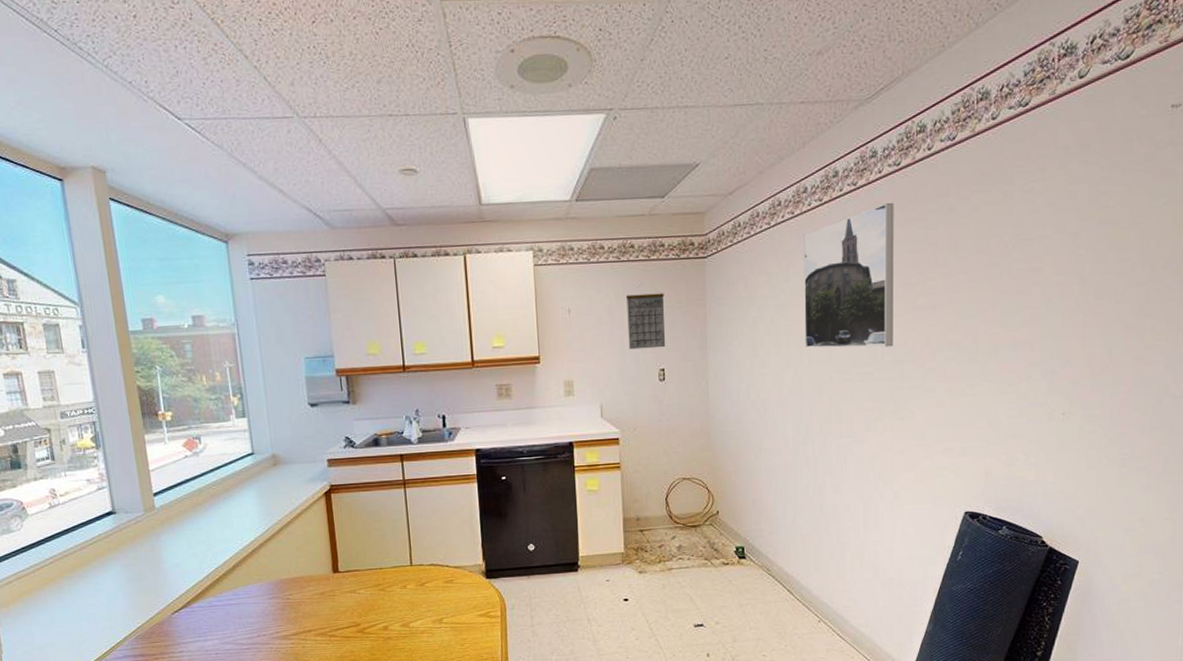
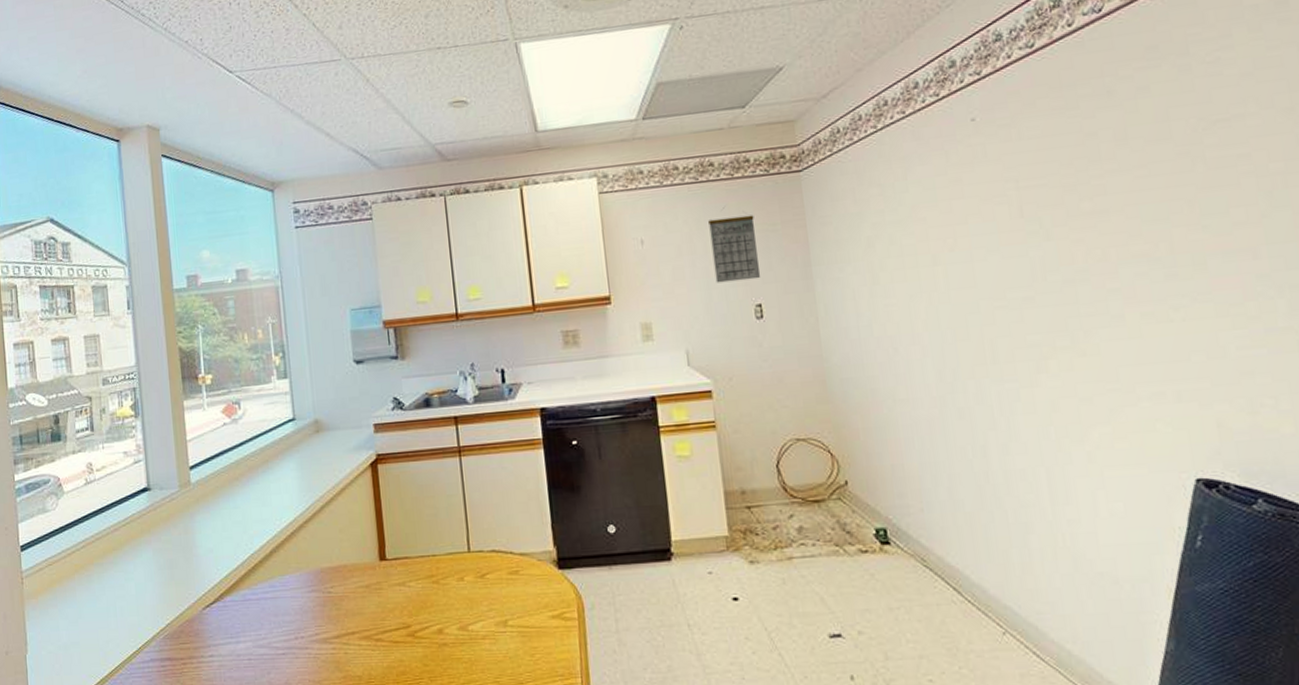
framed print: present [804,203,894,348] -> none [920,91,1057,271]

